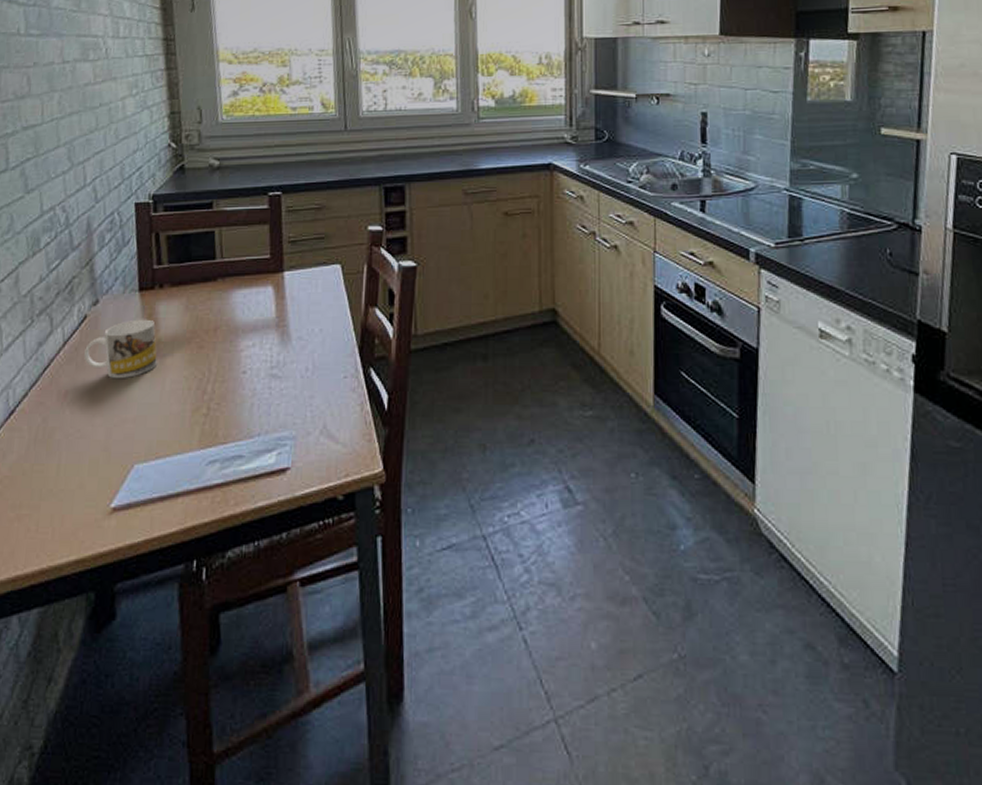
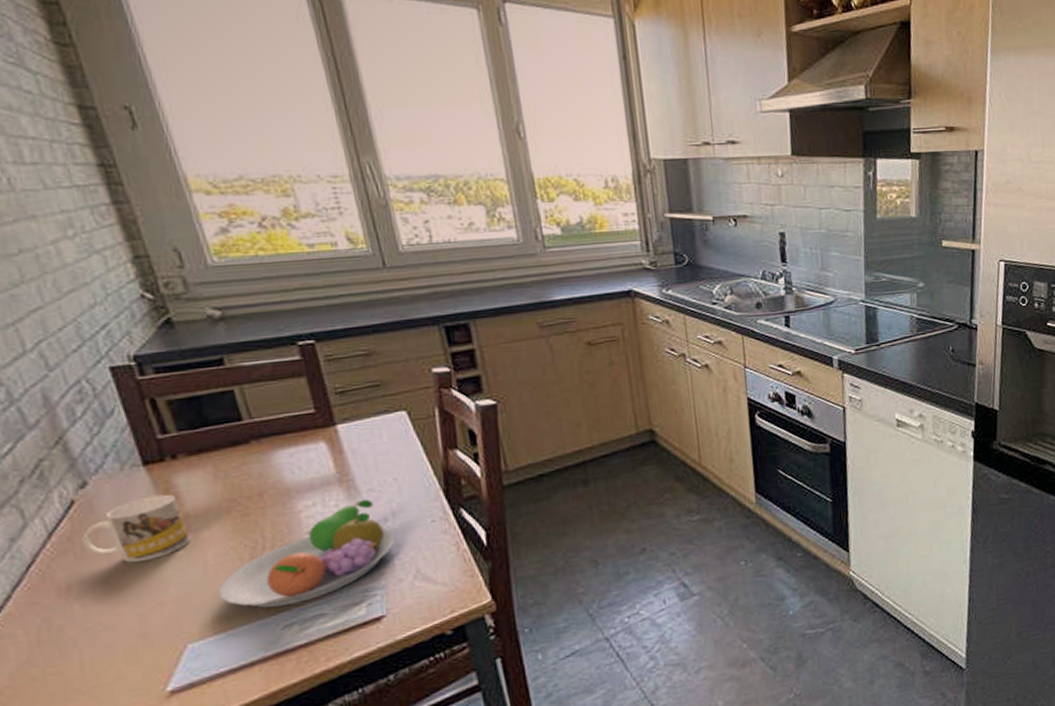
fruit bowl: none [167,346,311,442] -> present [219,499,395,608]

